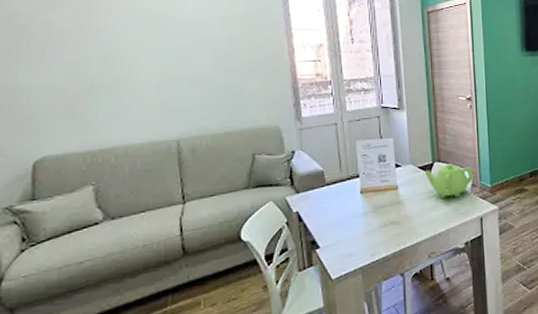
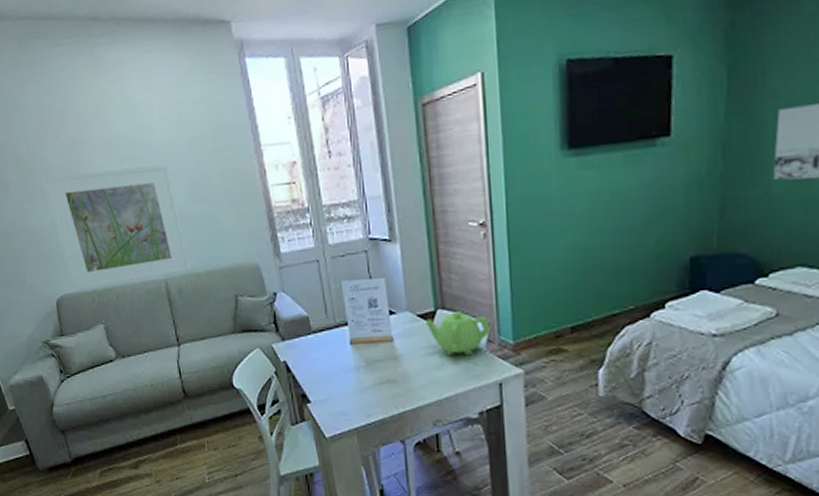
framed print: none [39,37,209,152] -> present [41,164,192,291]

